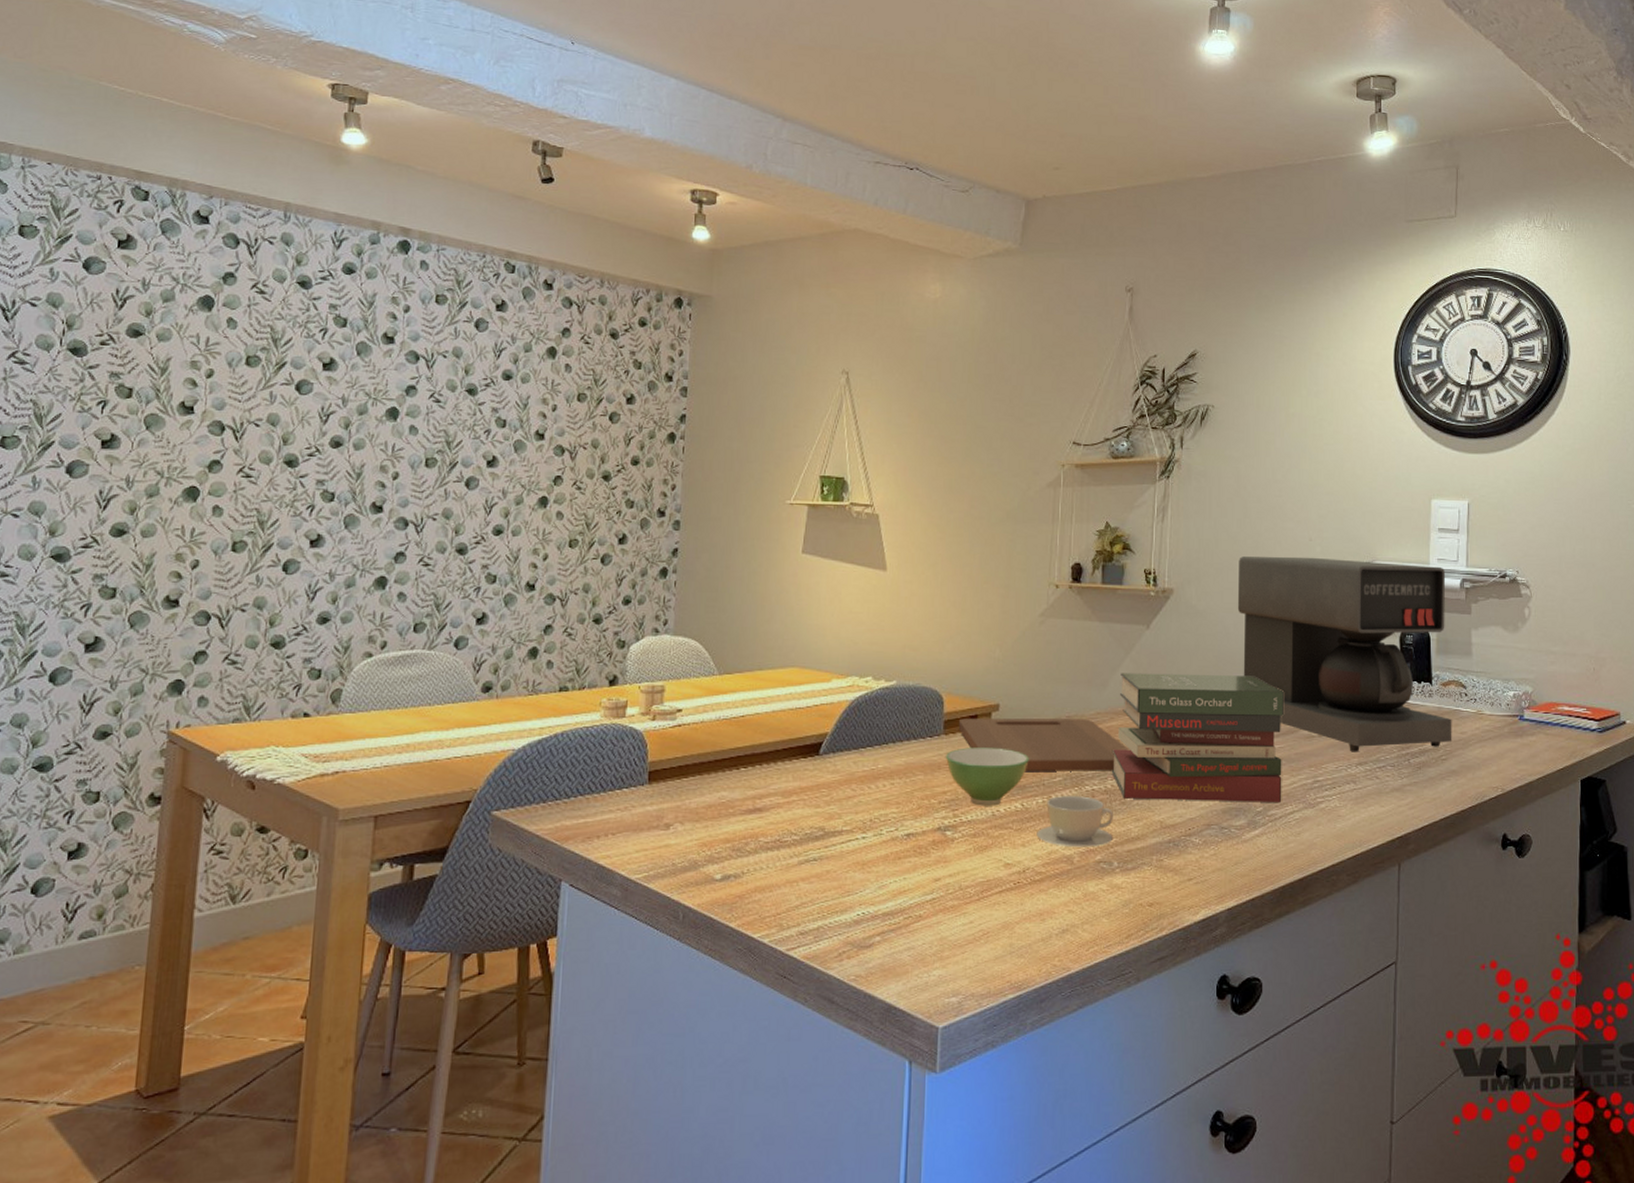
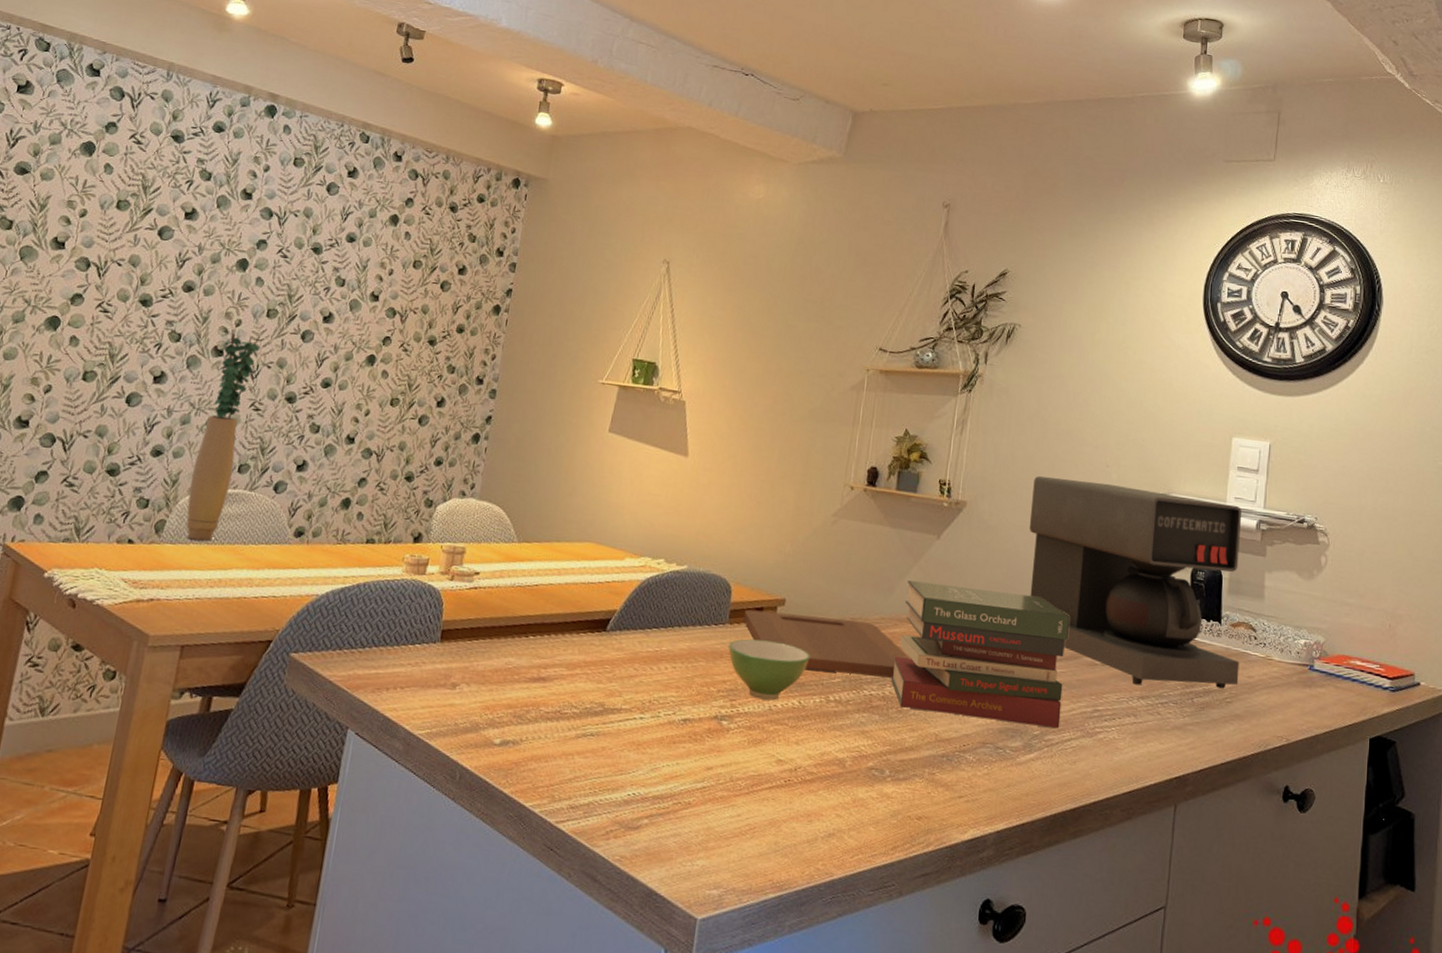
vase: none [363,483,423,706] -> present [186,329,261,541]
teacup: present [1036,796,1114,848] -> none [811,697,889,753]

